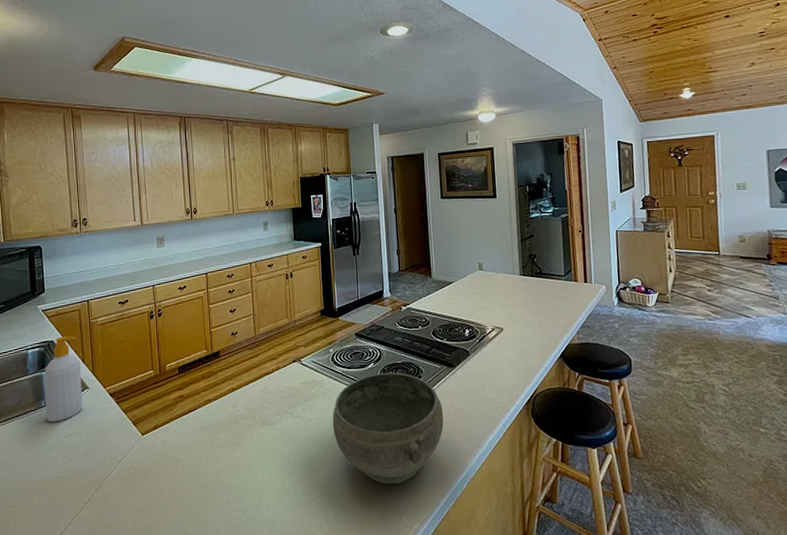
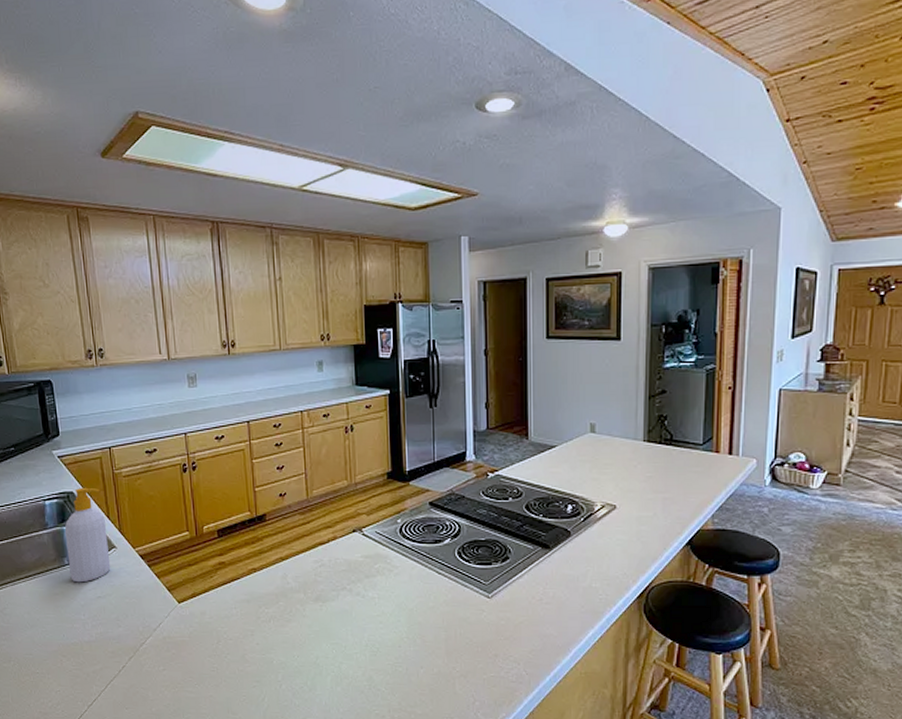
bowl: present [332,372,444,484] -> none [398,551,533,676]

